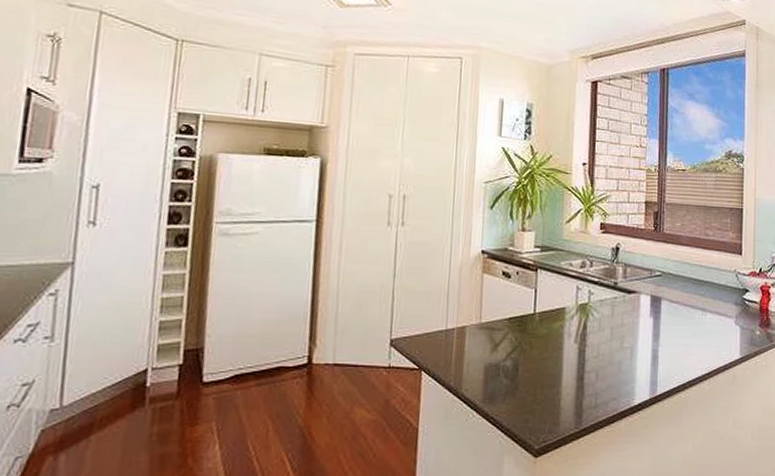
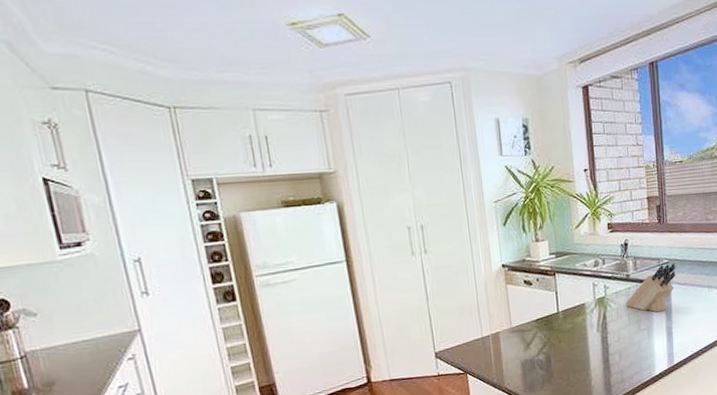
knife block: none [609,277,669,330] -> present [625,263,676,313]

